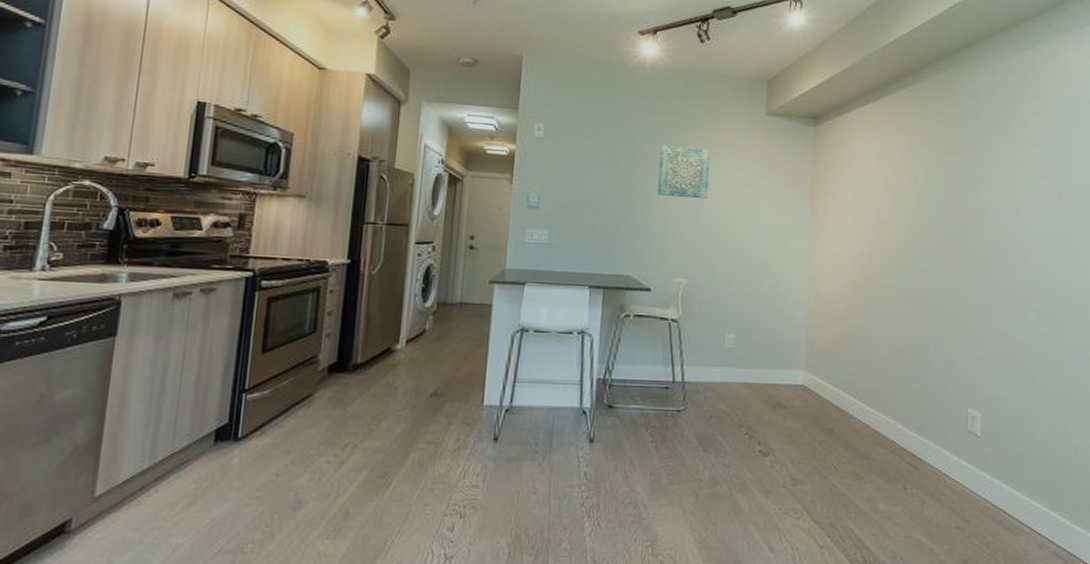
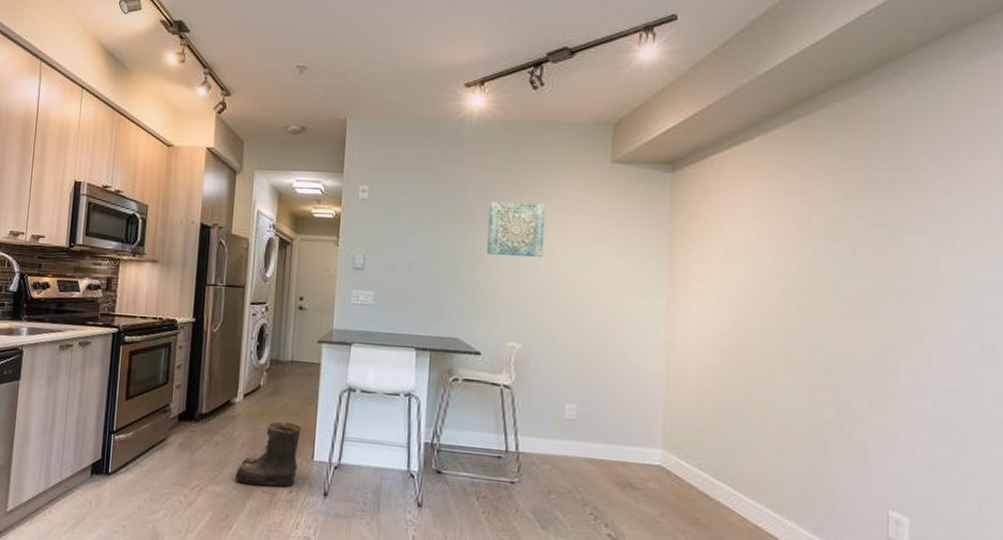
boots: none [394,366,471,437] -> present [234,421,302,487]

